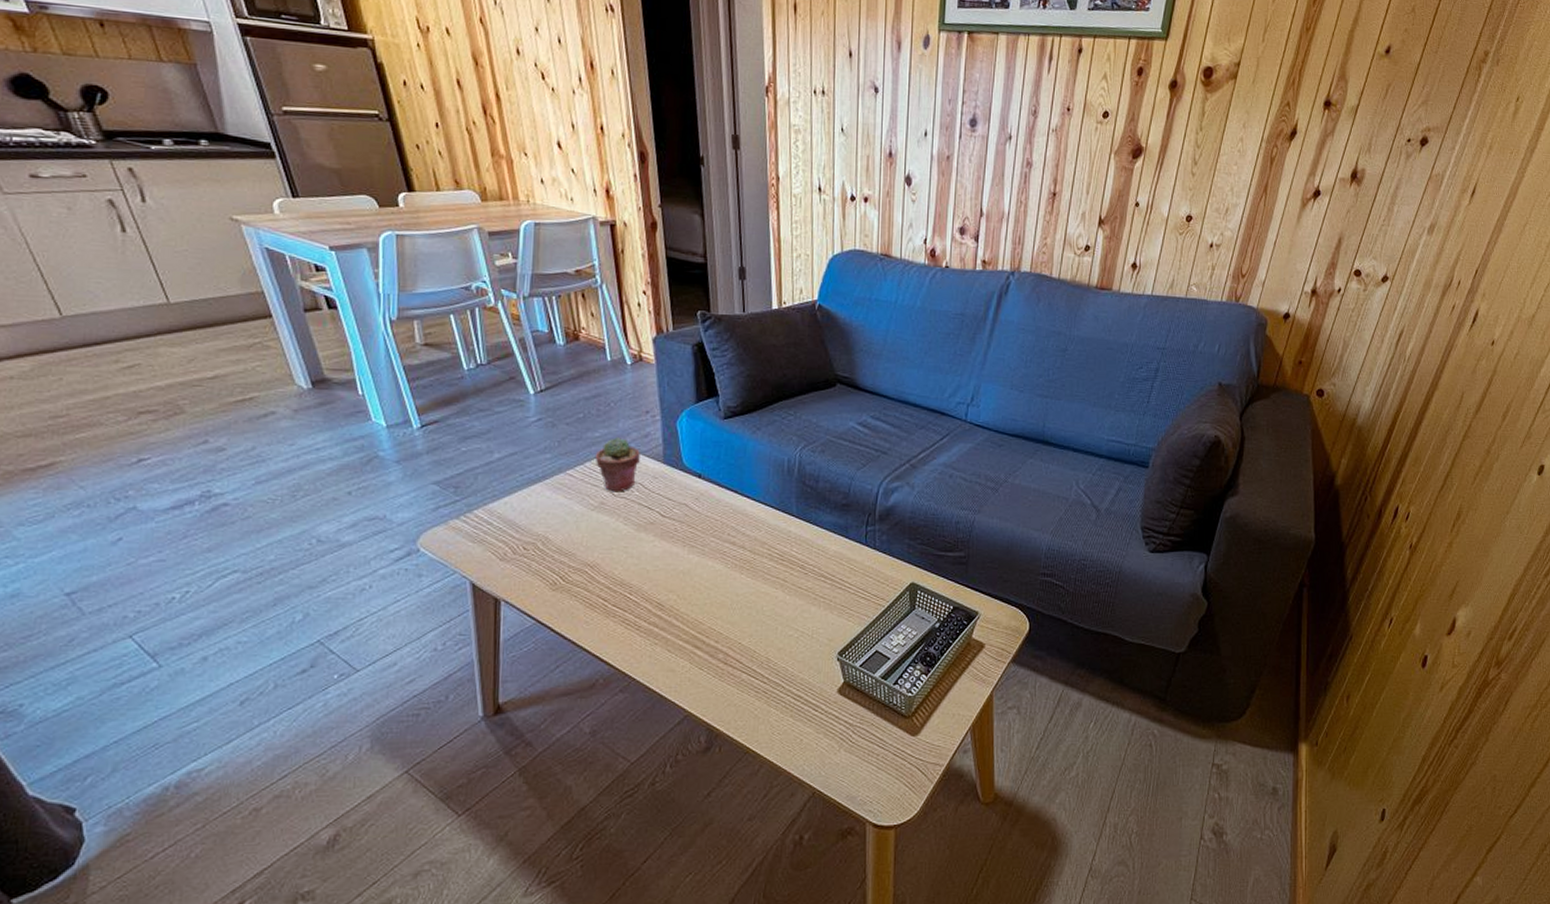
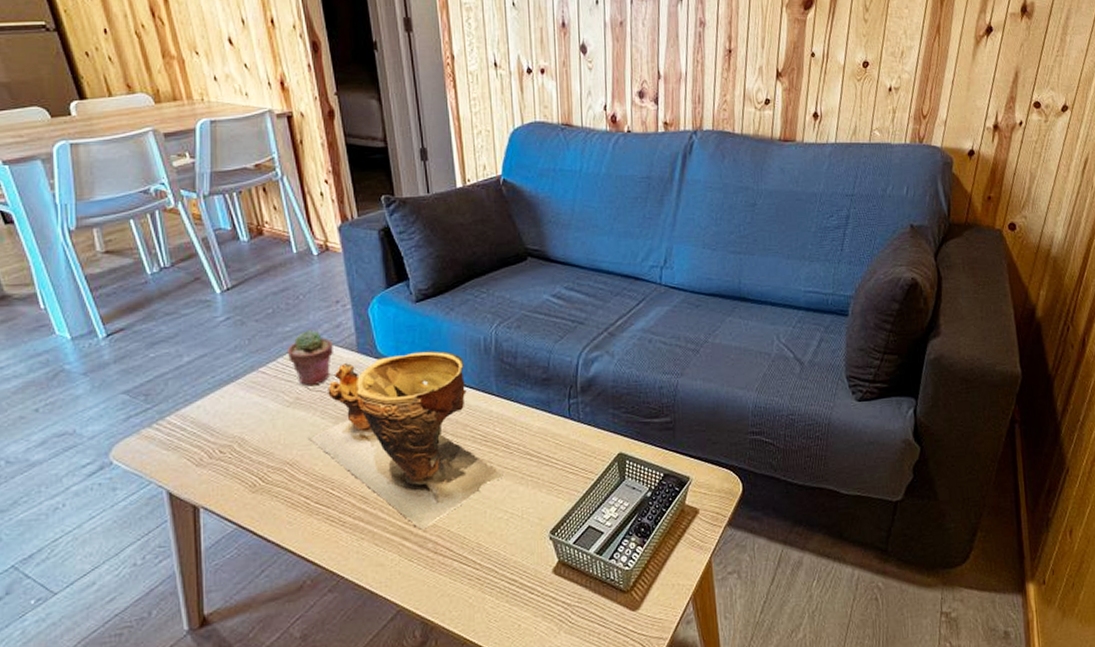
clay pot: none [610,467,797,640] -> present [309,351,504,530]

